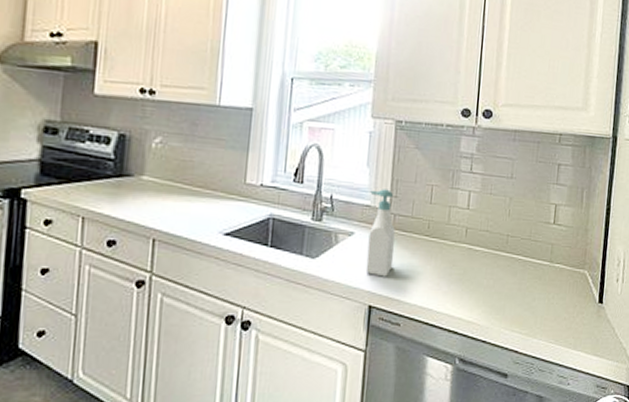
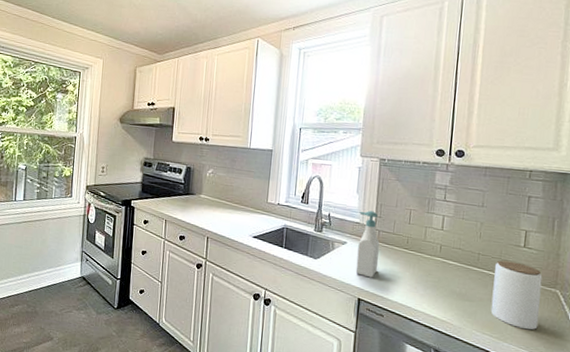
jar: none [520,241,572,320] -> present [490,260,543,330]

